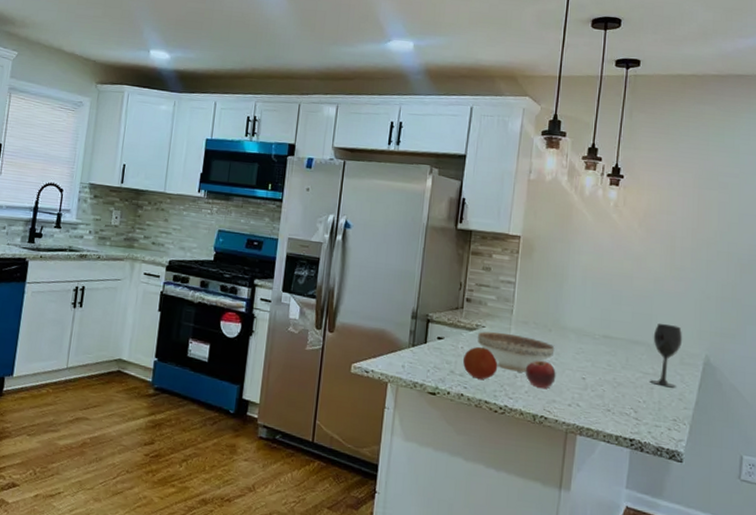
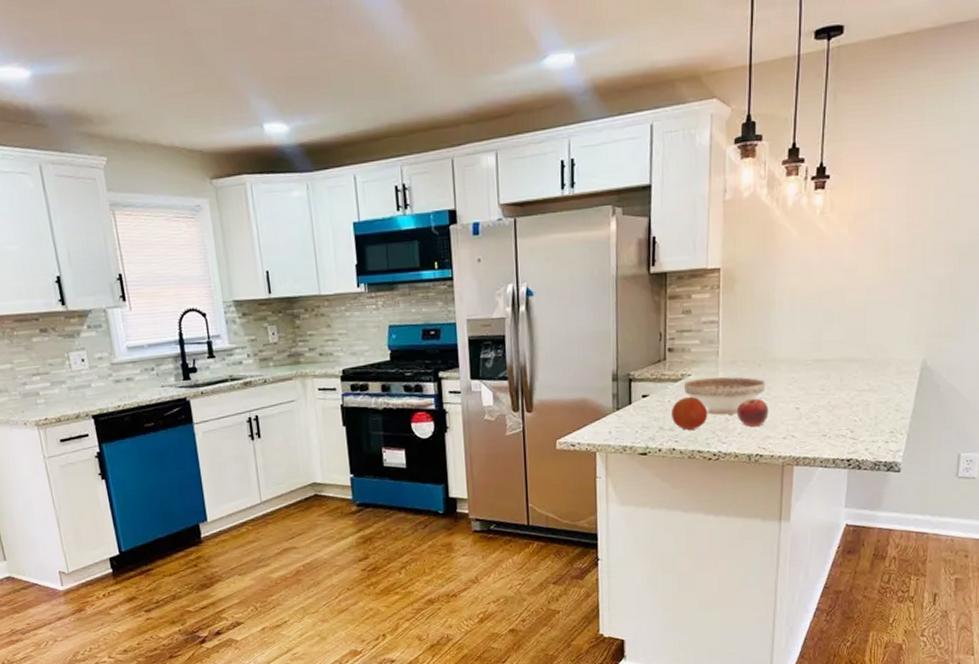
wine glass: present [650,323,683,388] -> none [866,334,899,401]

